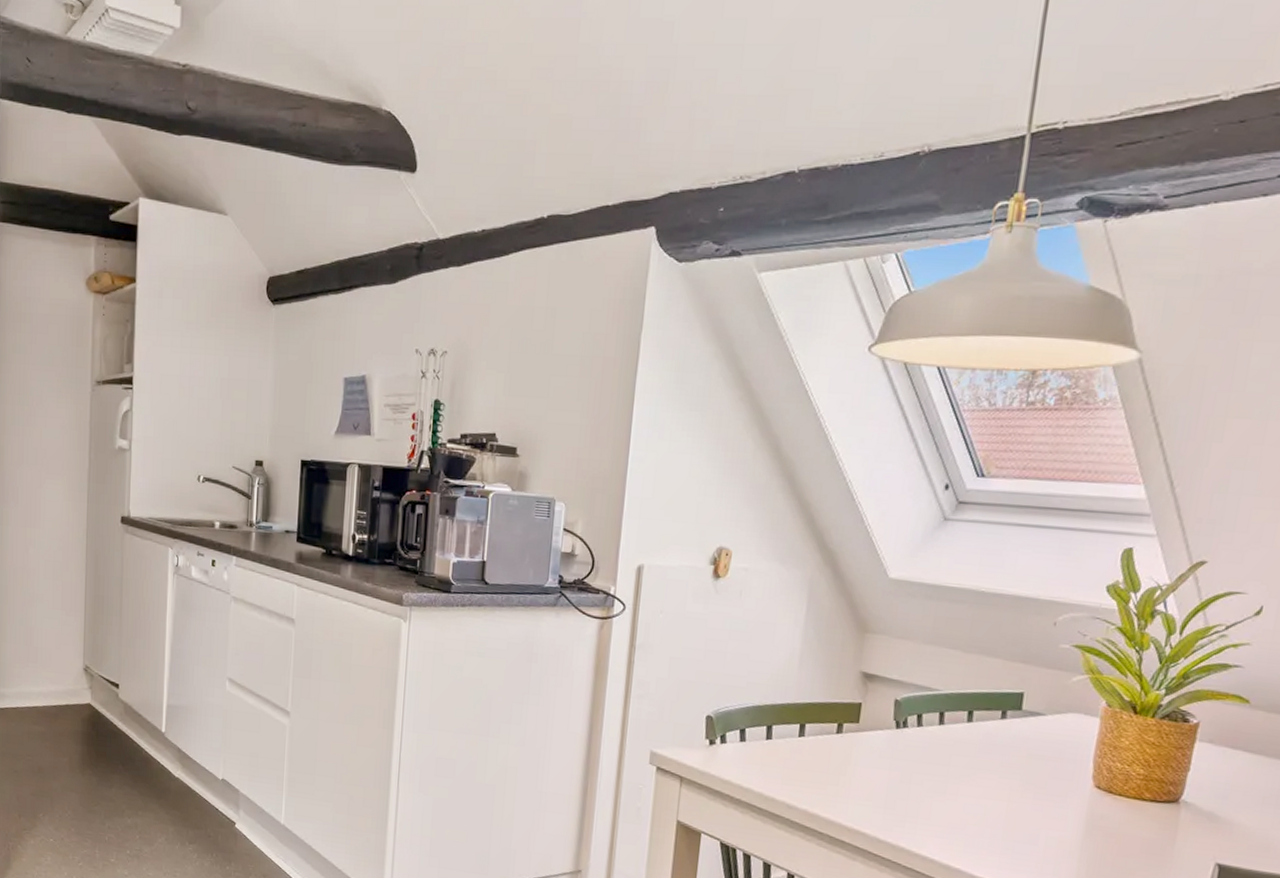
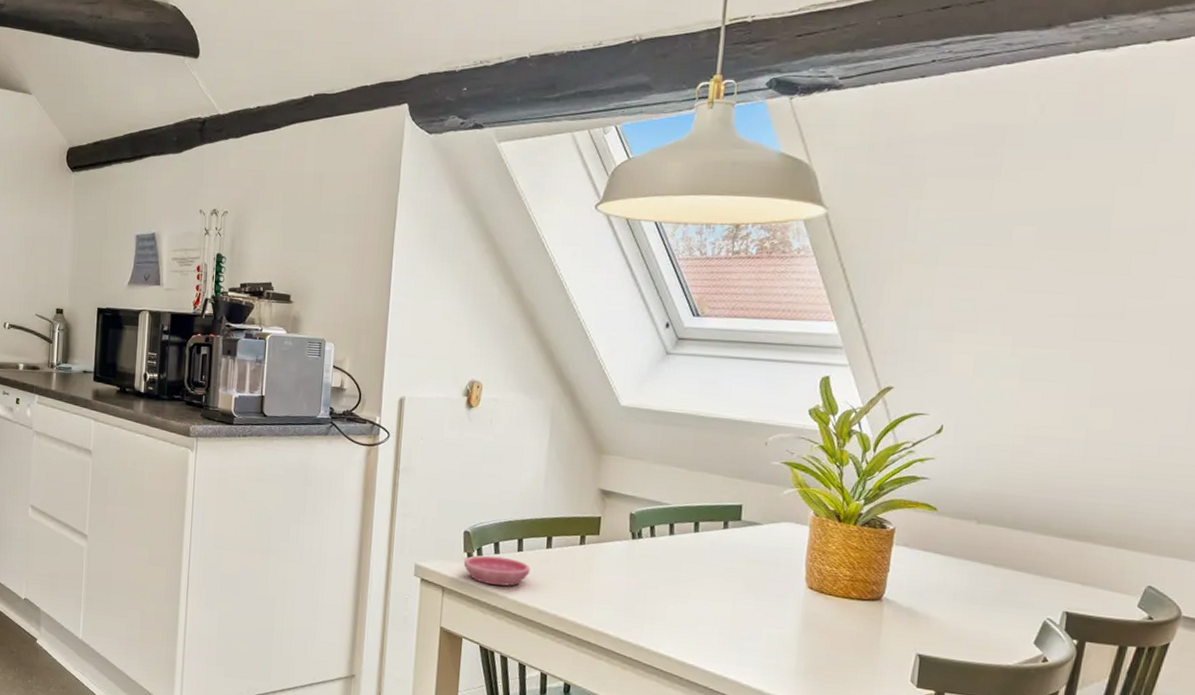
saucer: none [704,743,780,778] -> present [463,555,530,586]

